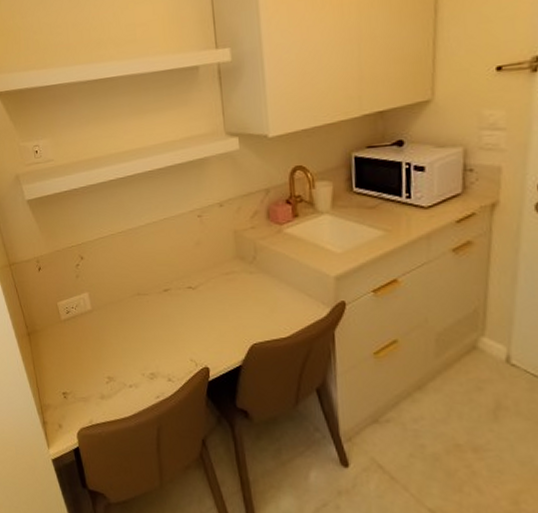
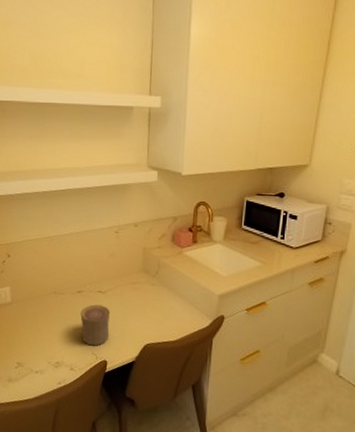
cup: none [170,303,208,351] -> present [80,304,111,346]

